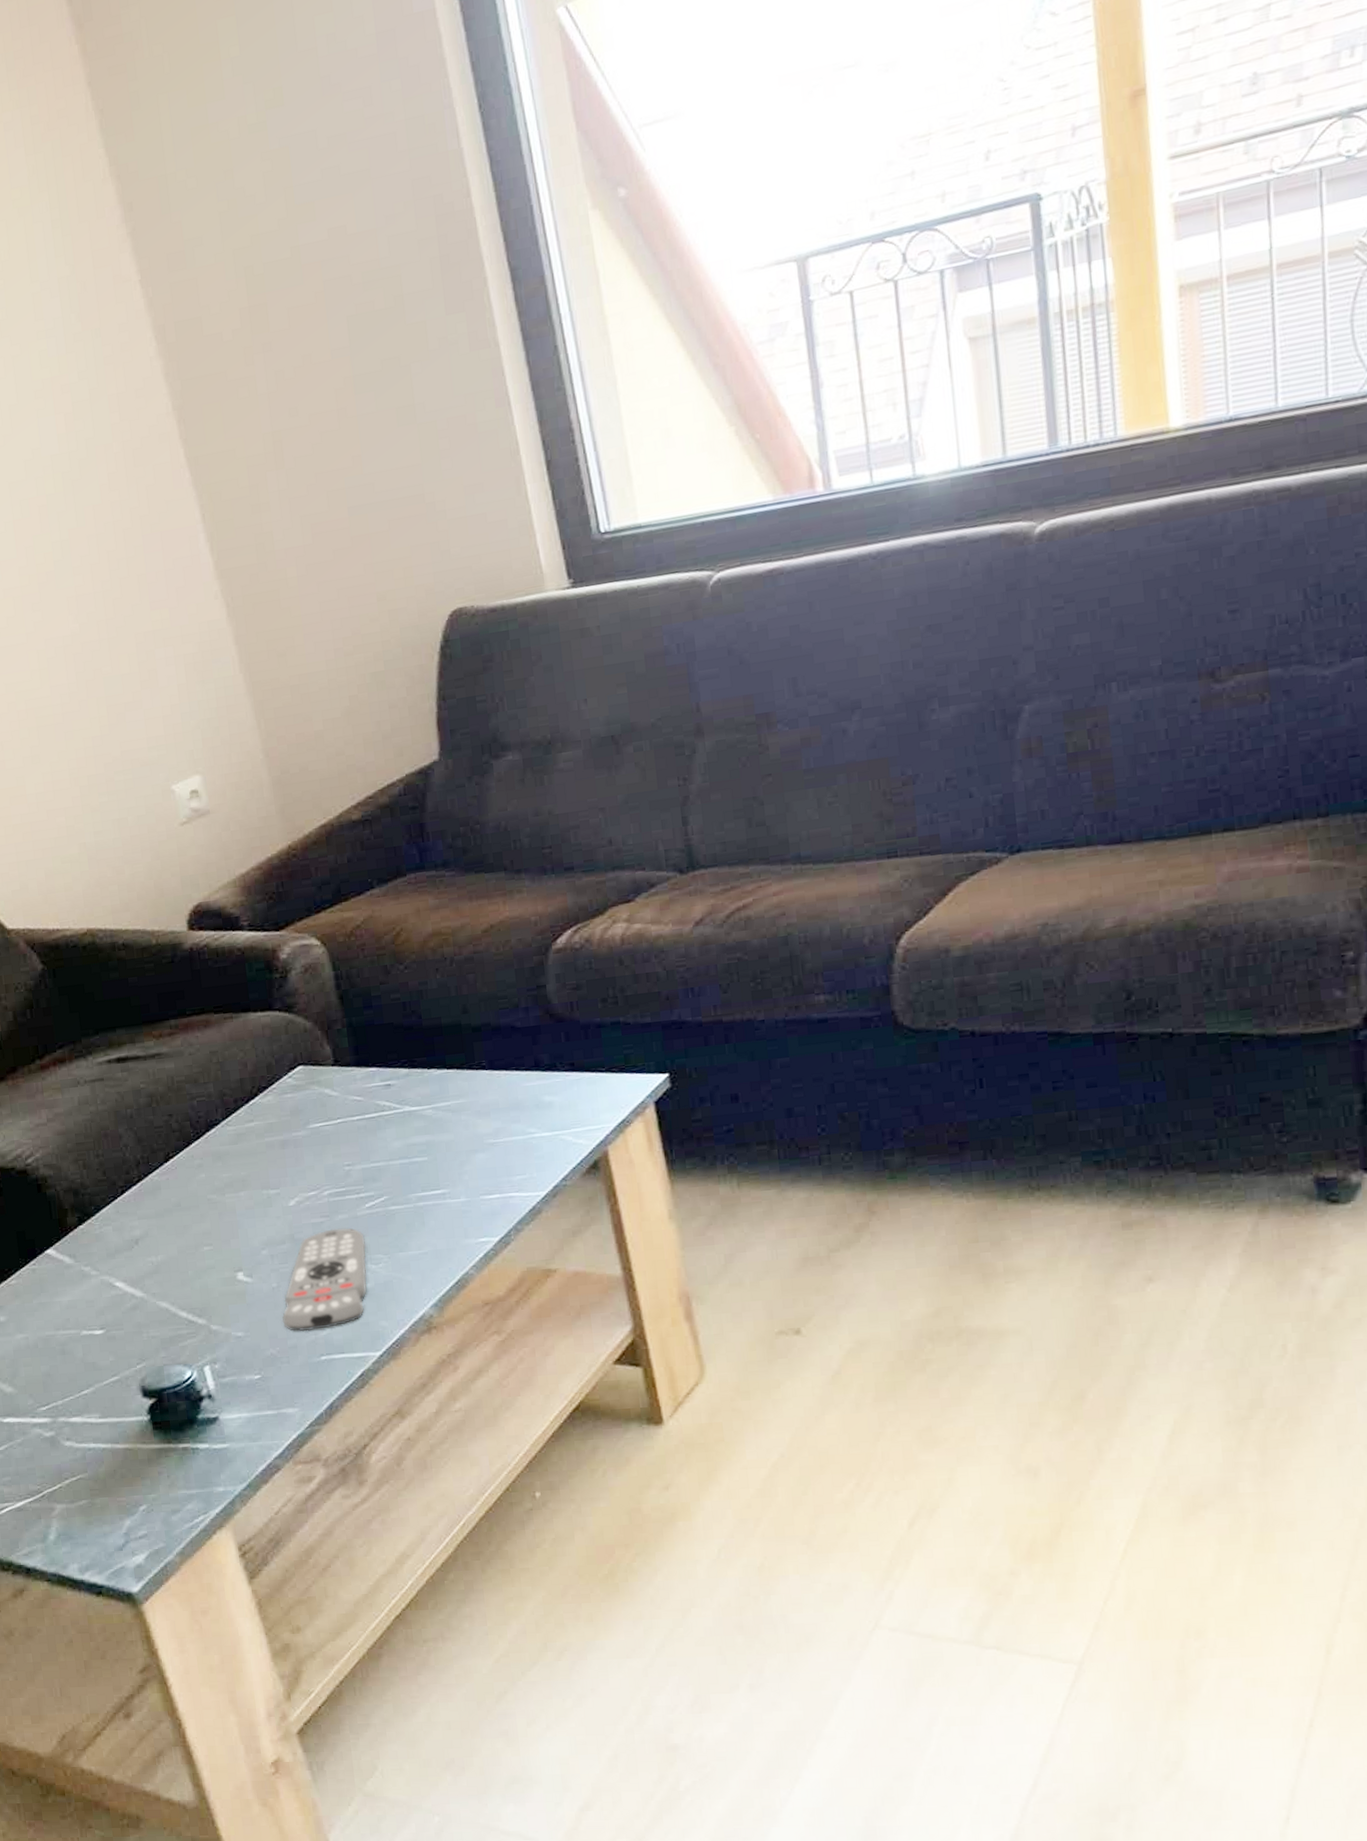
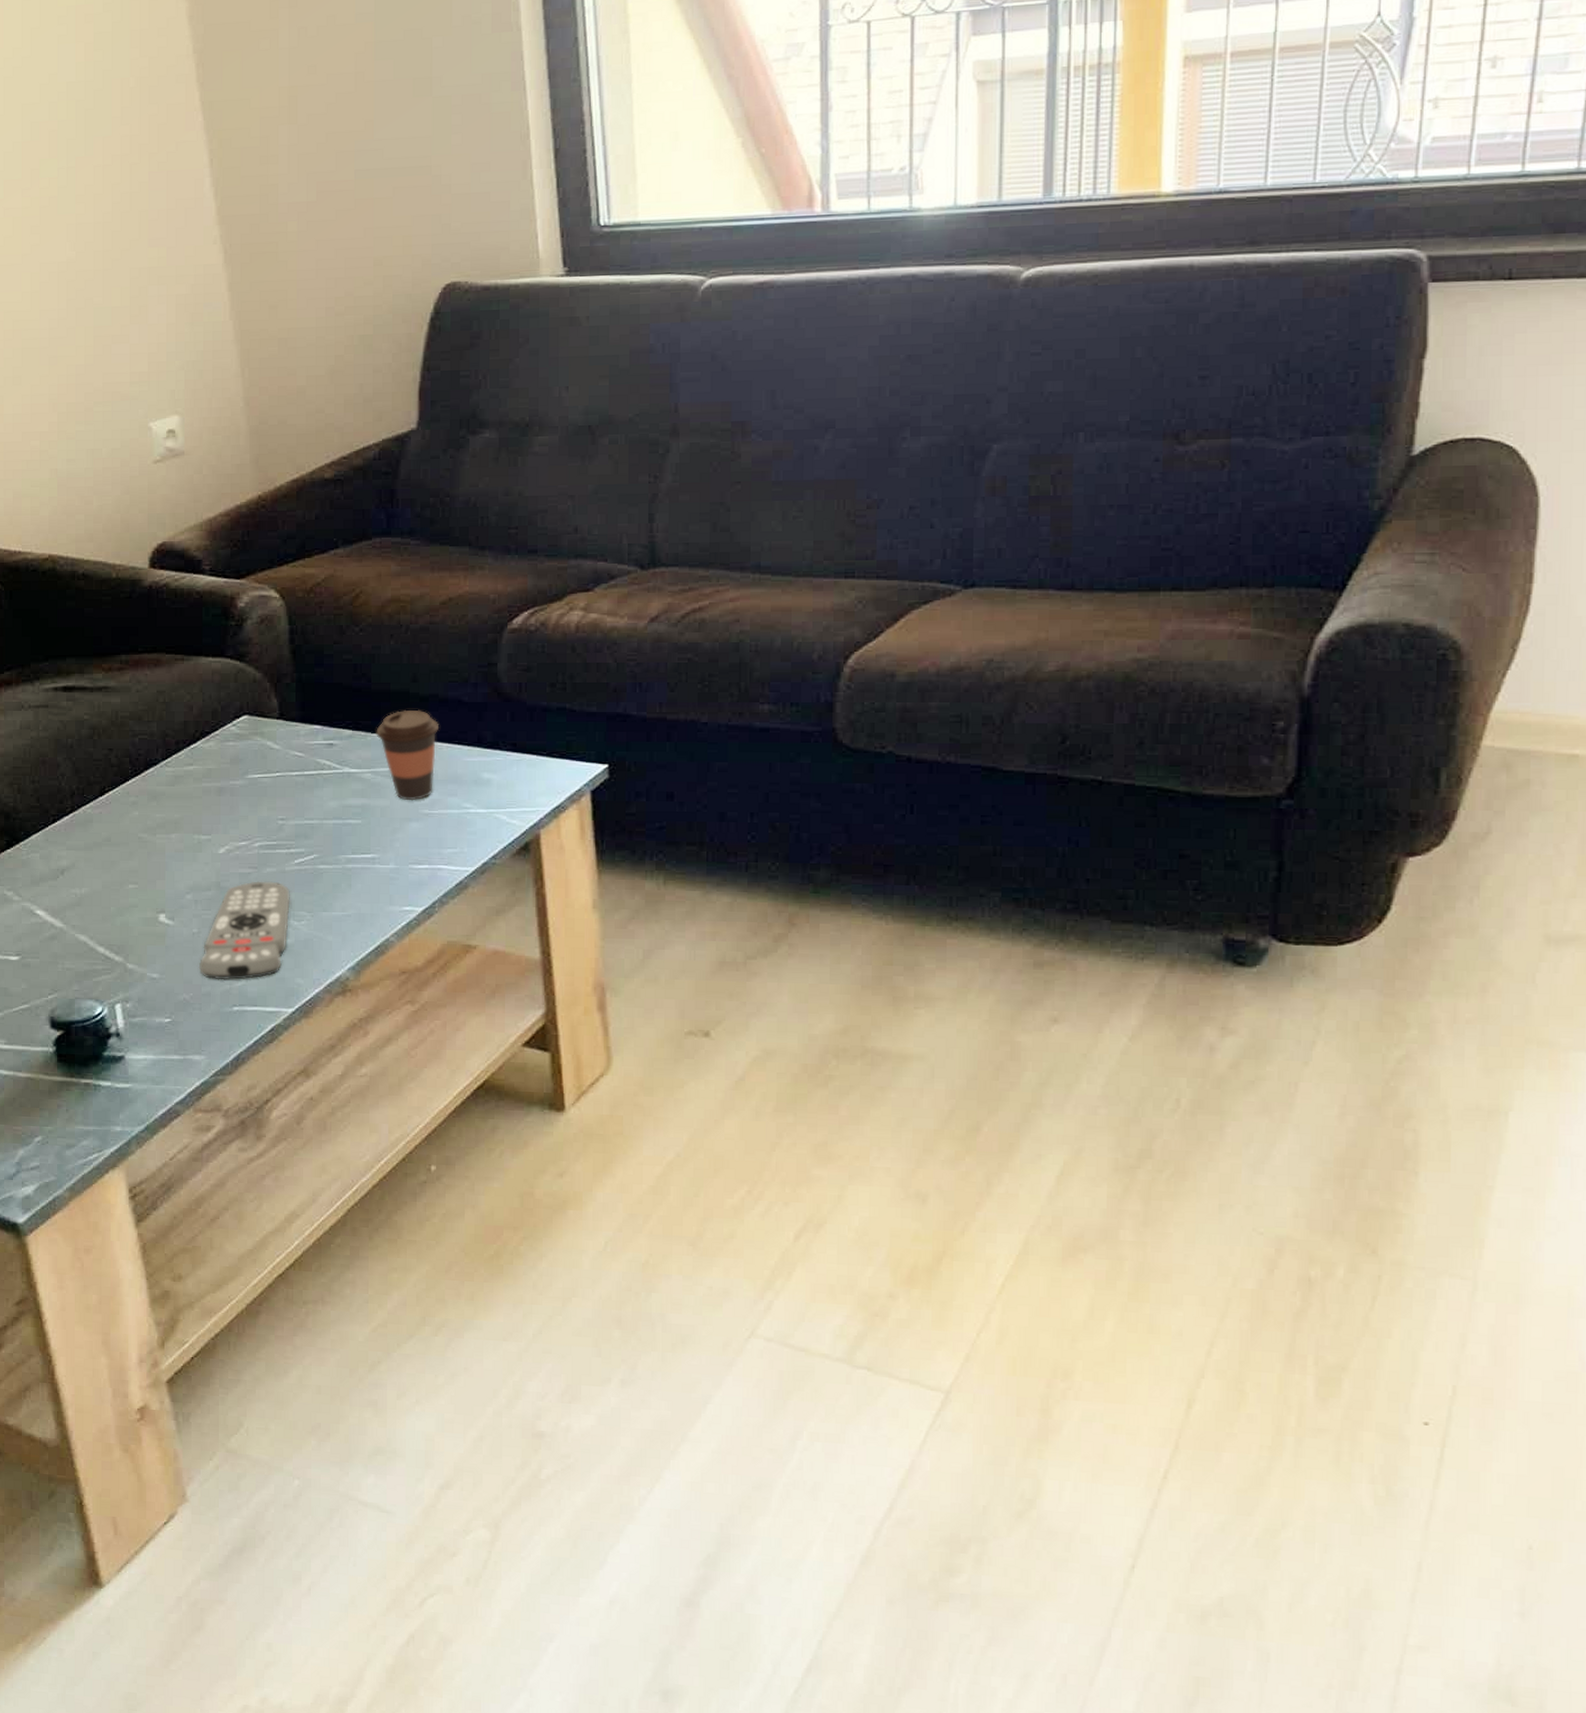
coffee cup: none [432,1040,495,1132] -> present [376,709,440,801]

